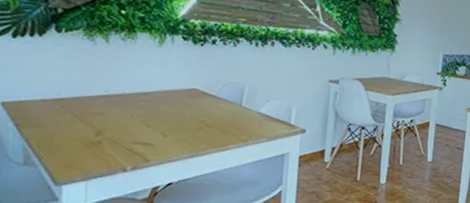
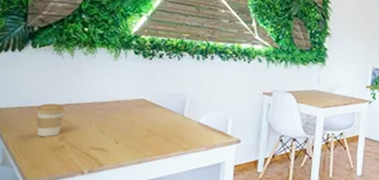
coffee cup: none [64,95,100,132] -> present [36,103,65,137]

